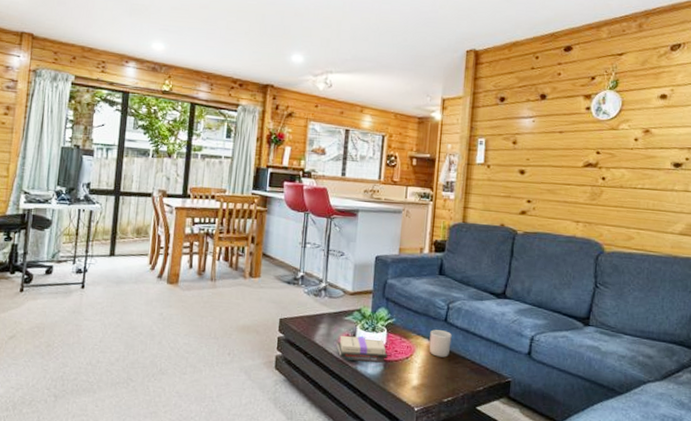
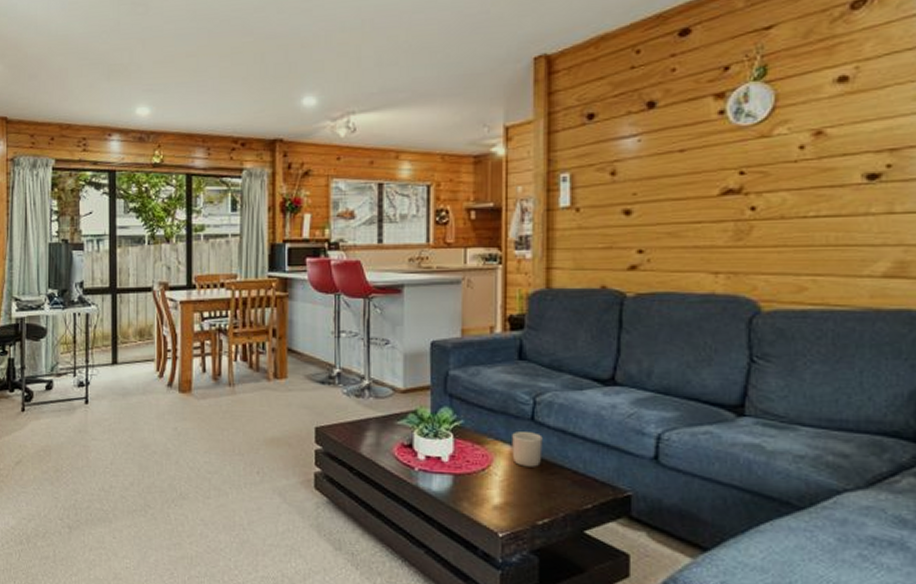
books: present [336,335,388,363] -> none [389,444,458,477]

